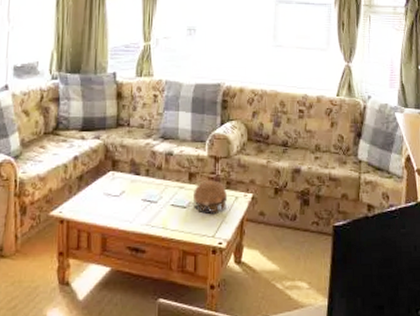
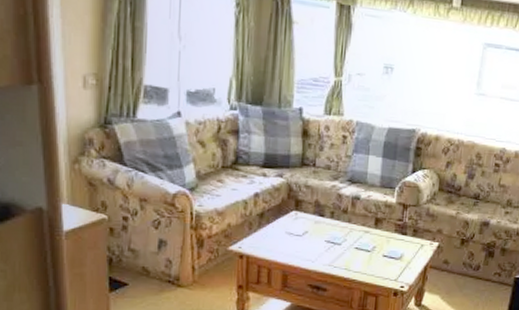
decorative bowl: present [192,180,228,213] -> none [377,226,414,259]

